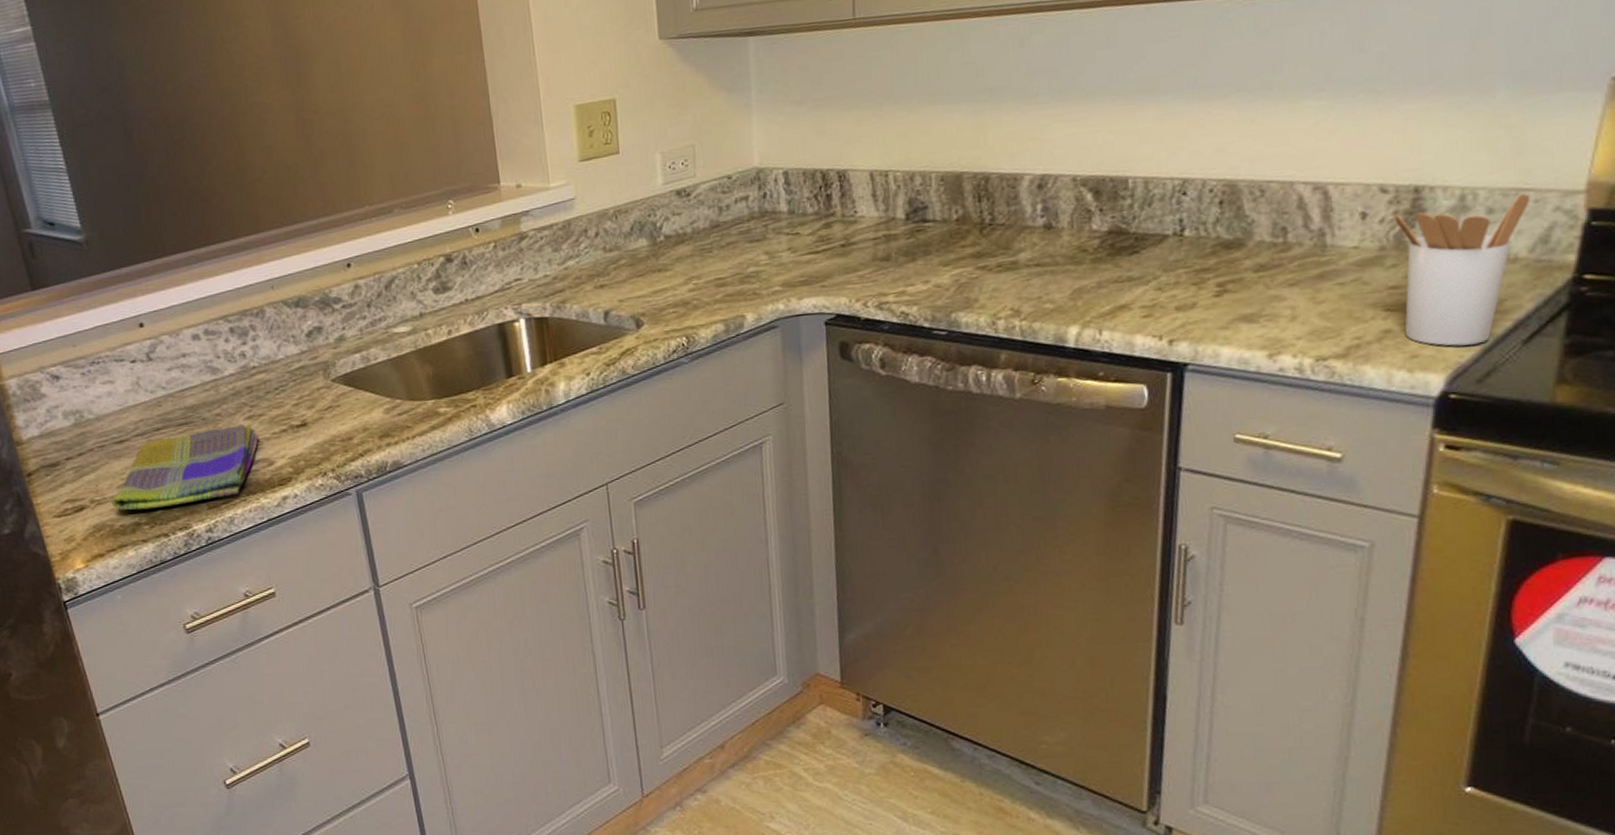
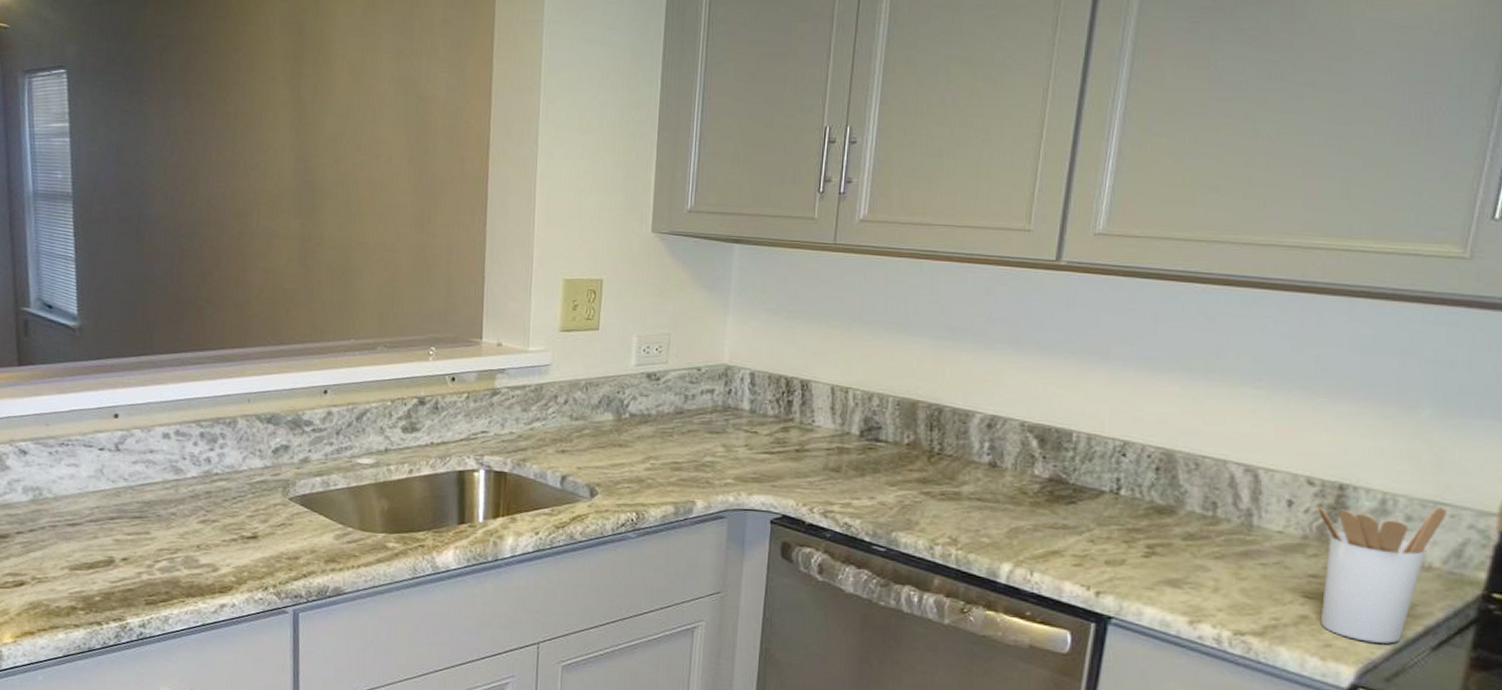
dish towel: present [111,424,259,511] -> none [51,527,209,596]

